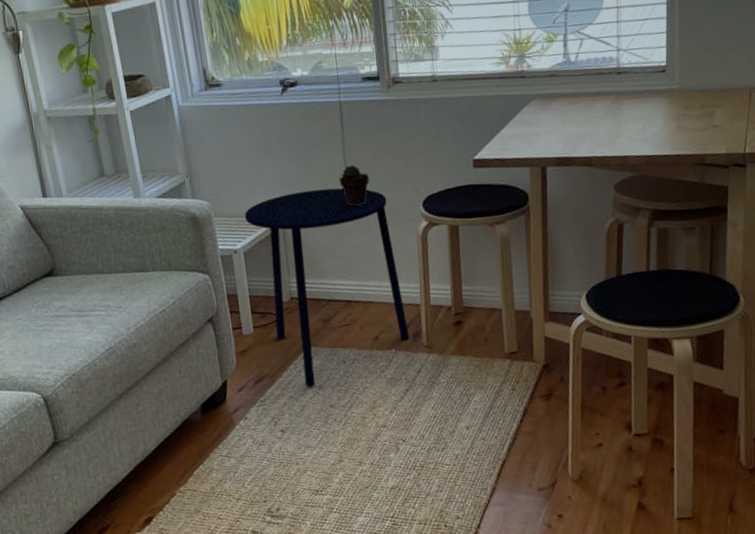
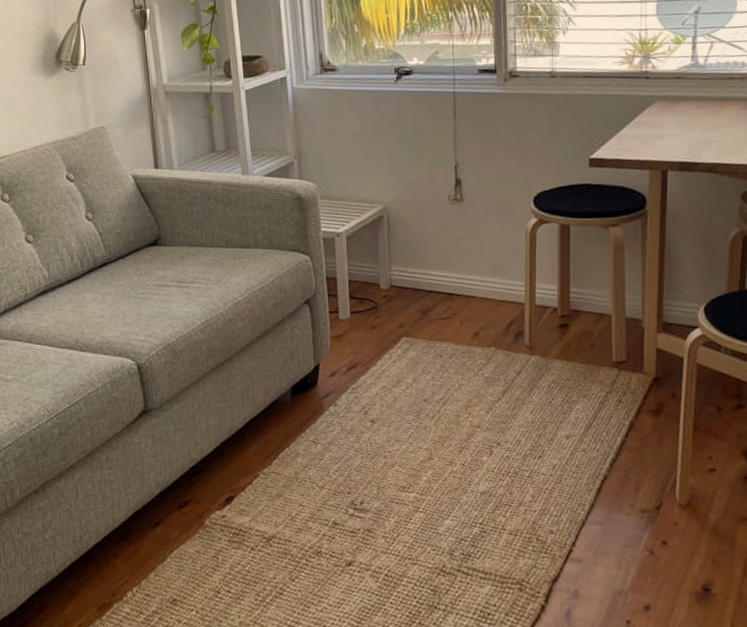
side table: present [244,187,410,387] -> none [349,178,511,379]
potted succulent: present [339,164,370,206] -> none [448,156,480,198]

